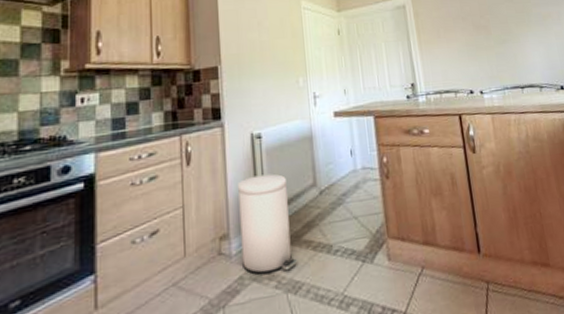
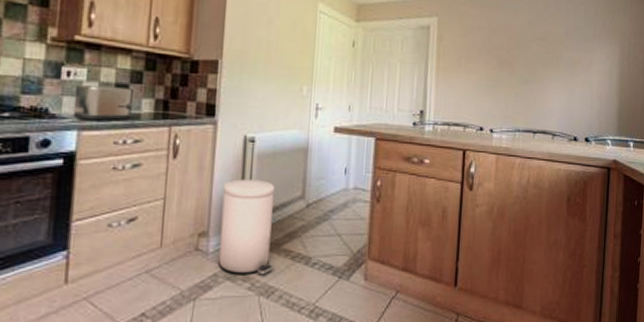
toaster: none [89,105,145,142] -> present [72,85,134,121]

